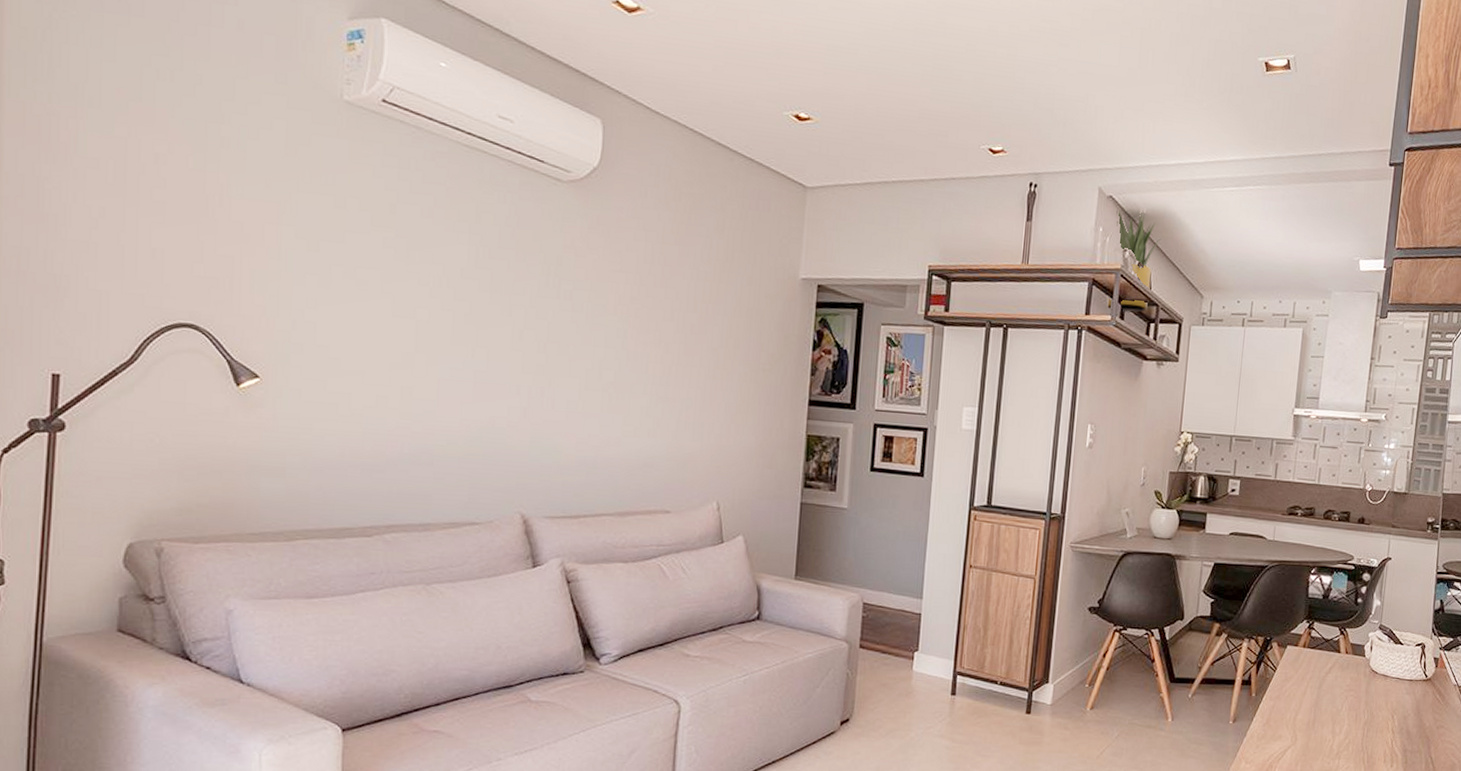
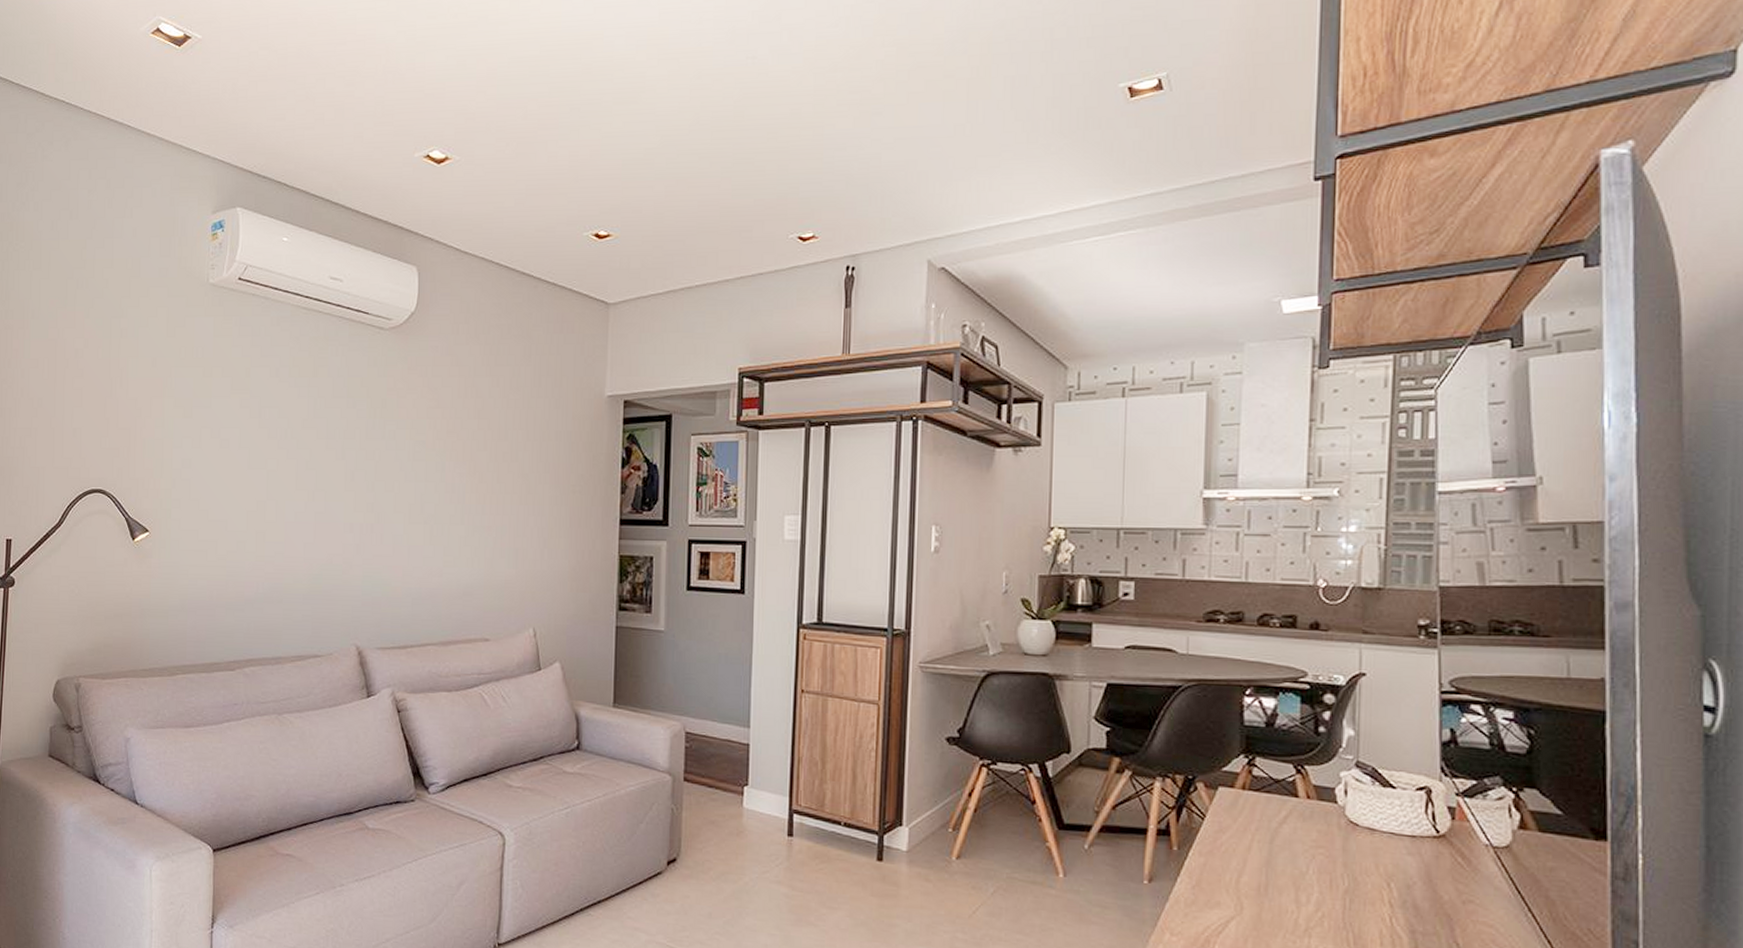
planter: present [1106,211,1162,313] -> none [945,281,1009,395]

